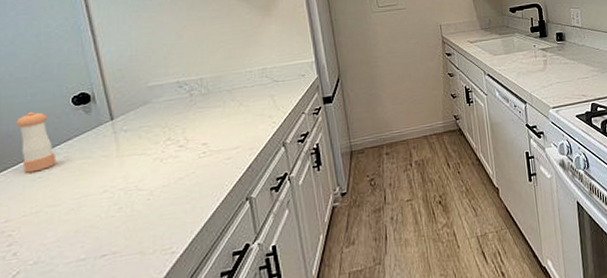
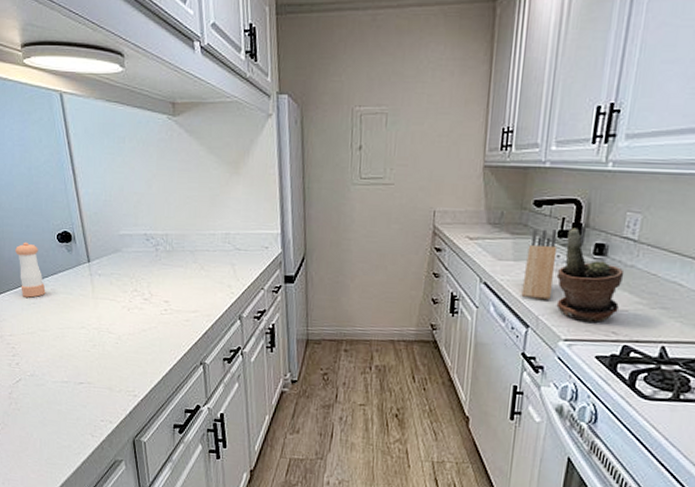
knife block: none [513,27,536,81] -> present [521,228,558,300]
potted plant: none [536,24,582,92] -> present [556,227,625,322]

